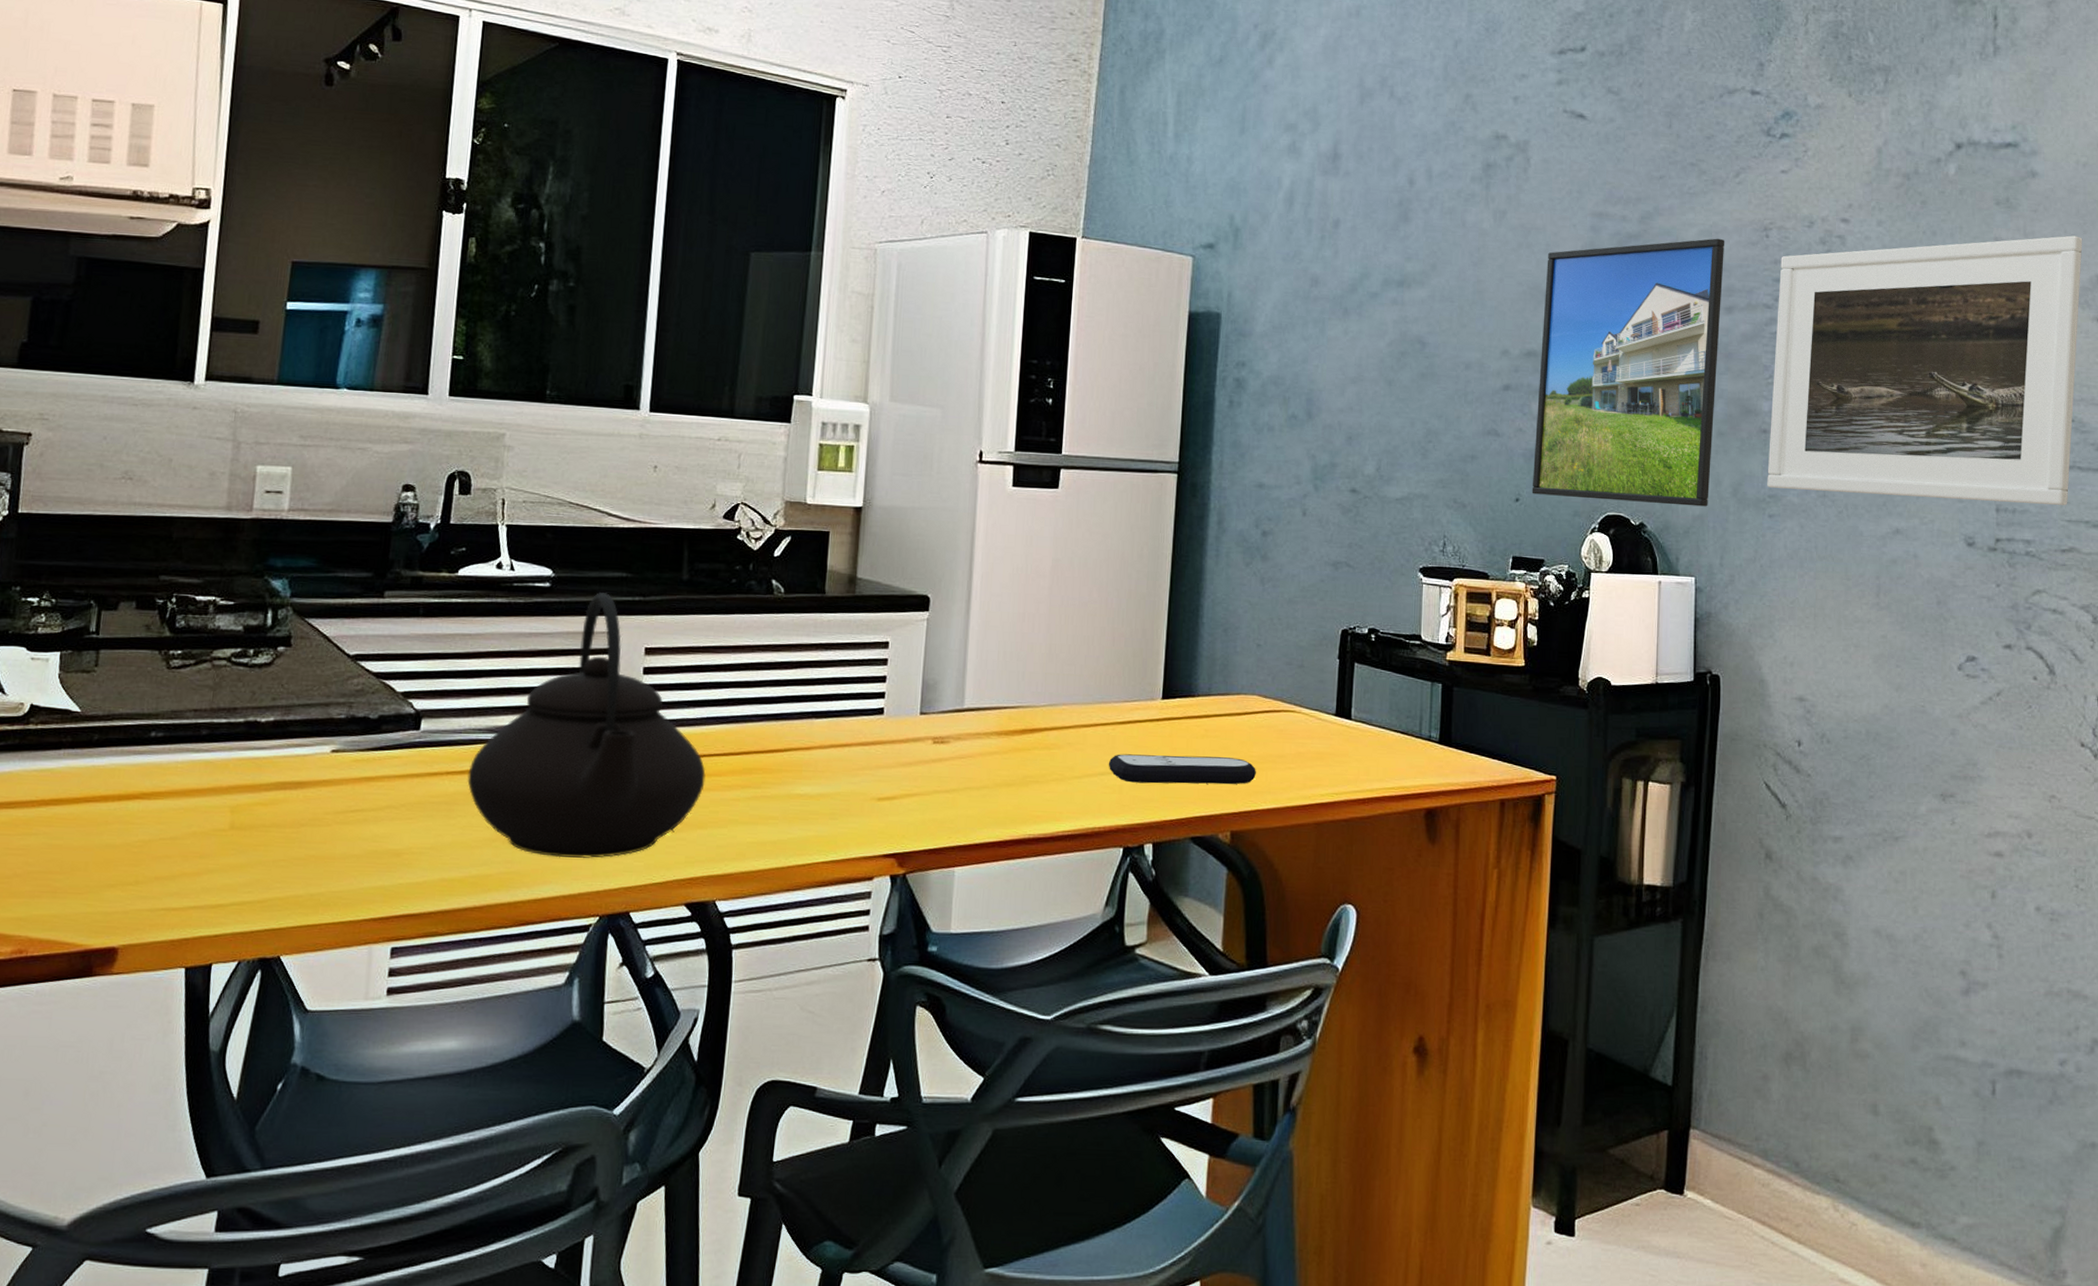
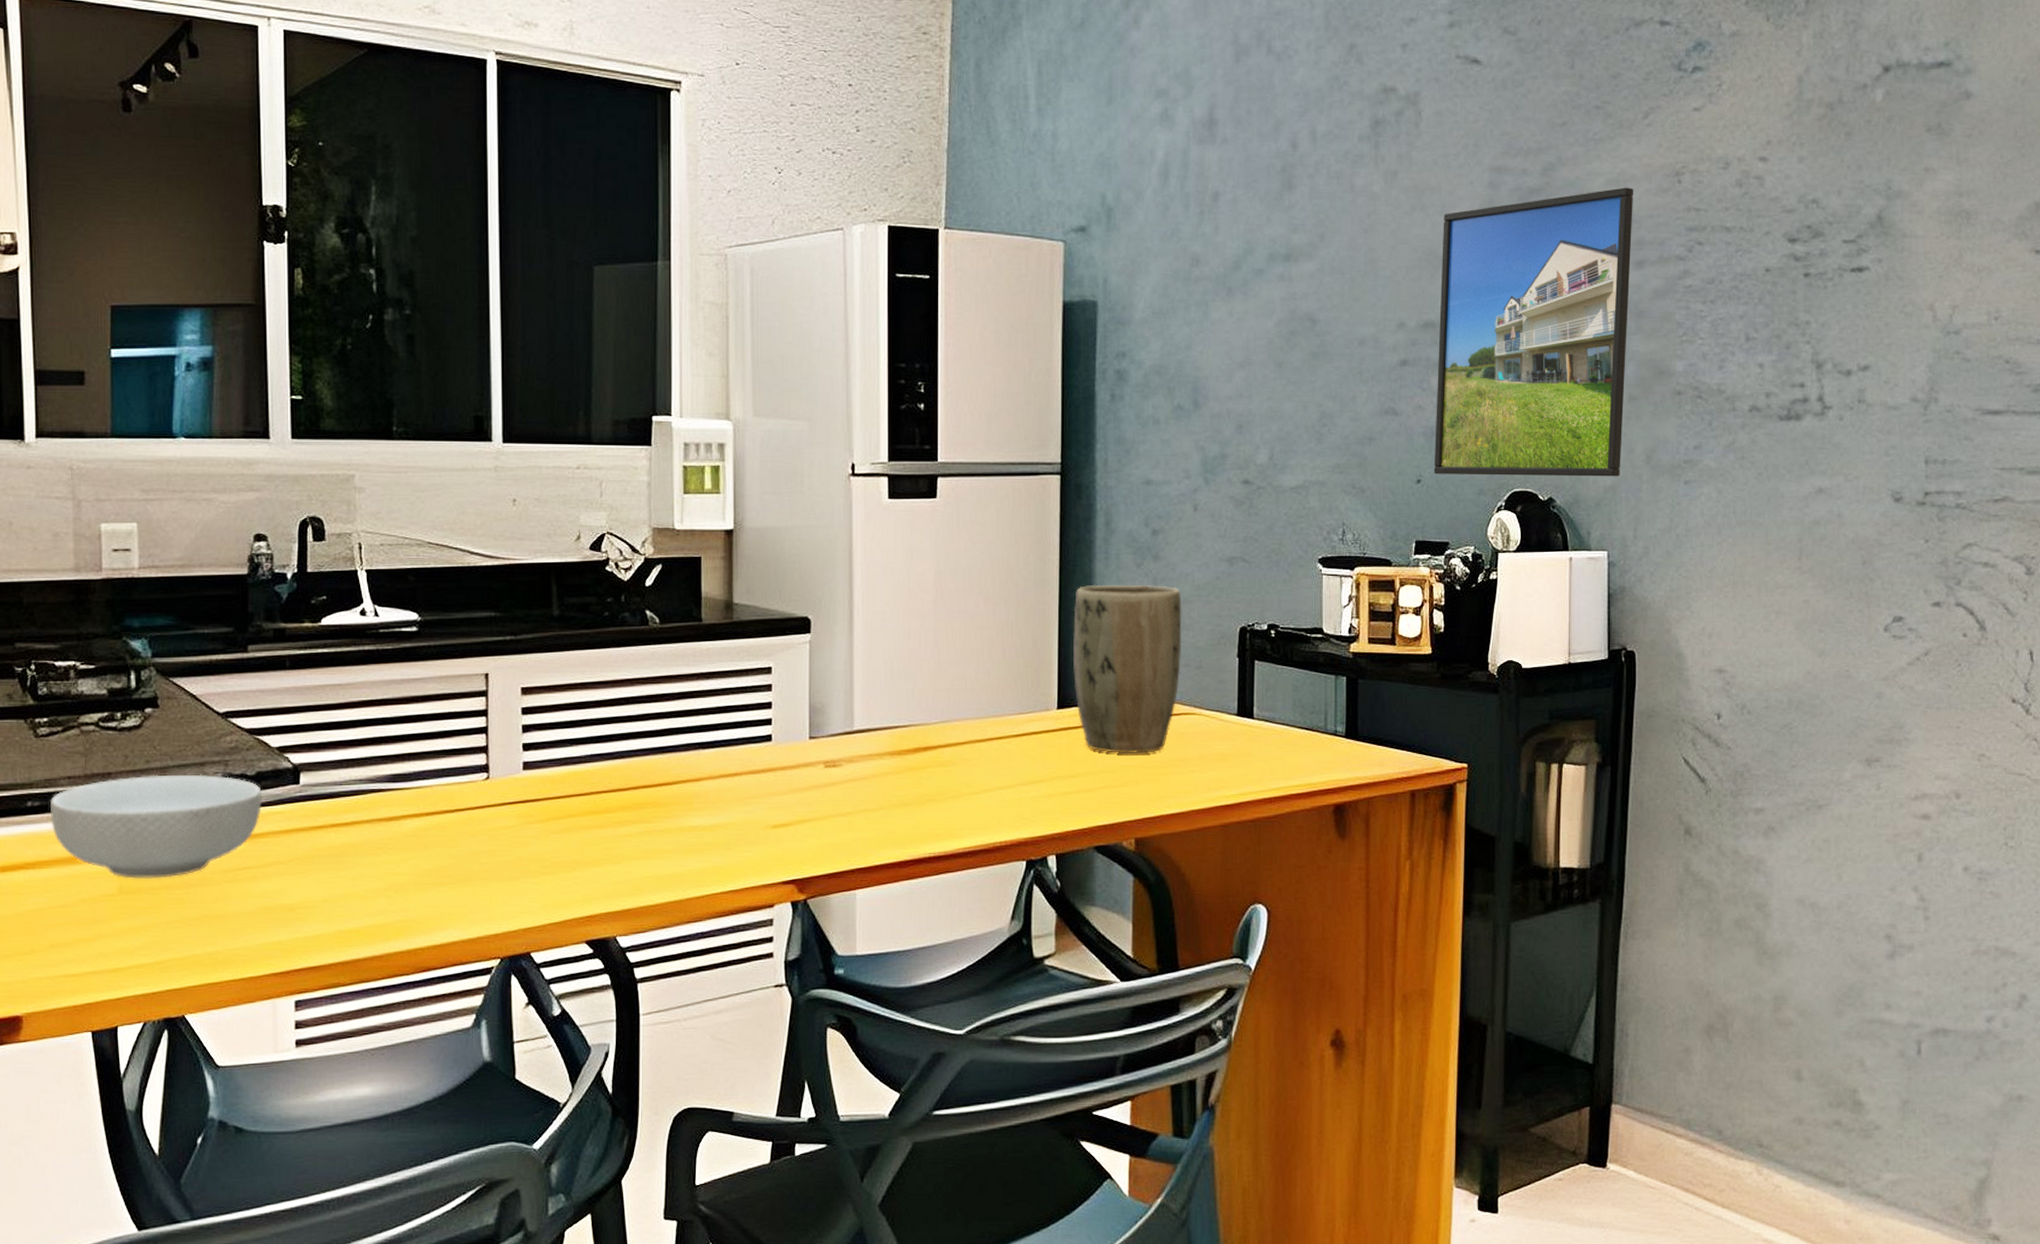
cereal bowl: none [172,712,382,816] -> present [50,774,262,879]
teapot: present [467,592,706,858] -> none [353,634,595,903]
remote control: present [1108,754,1256,785] -> none [1005,764,1158,795]
plant pot: none [1179,580,1288,748] -> present [1073,584,1182,754]
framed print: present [1767,235,2083,505] -> none [1682,160,2021,452]

